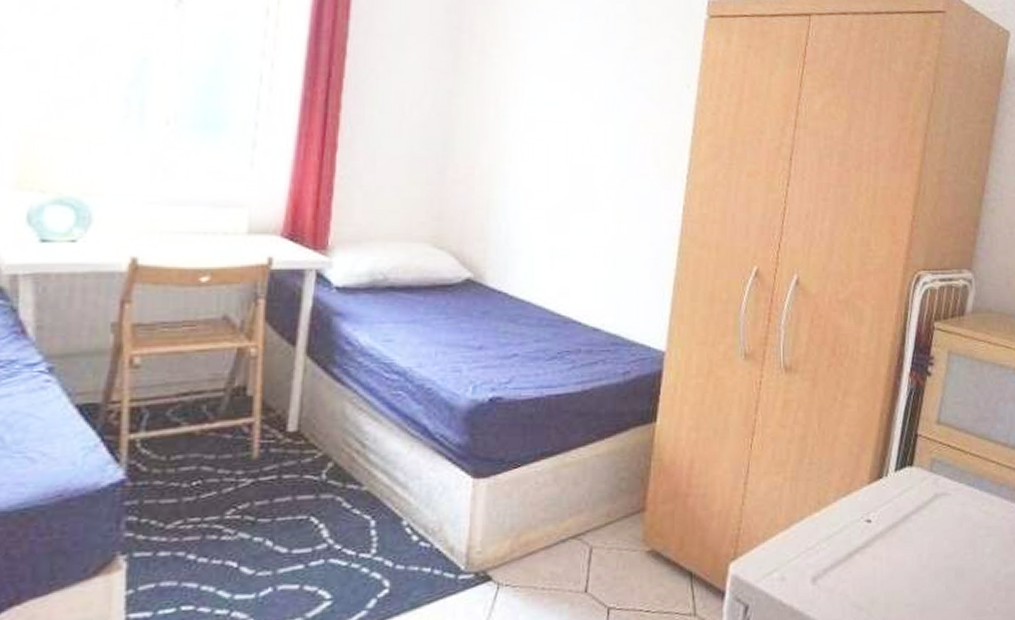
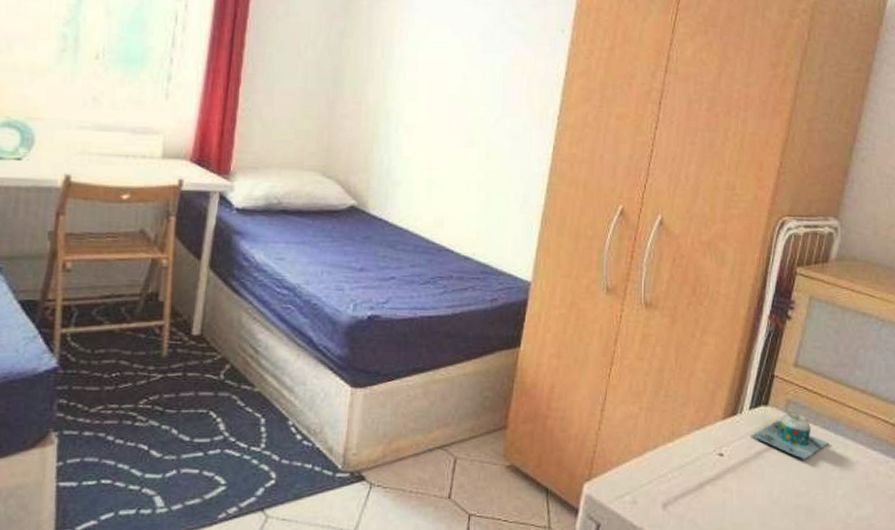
mug: none [899,471,975,519] -> present [752,412,830,459]

